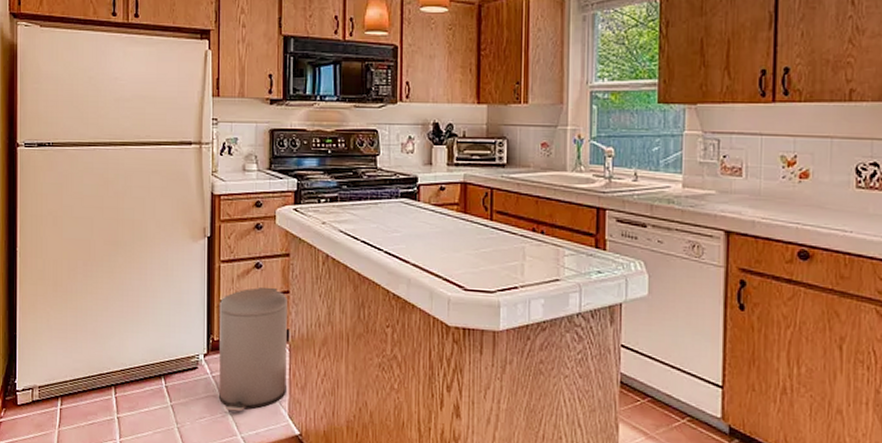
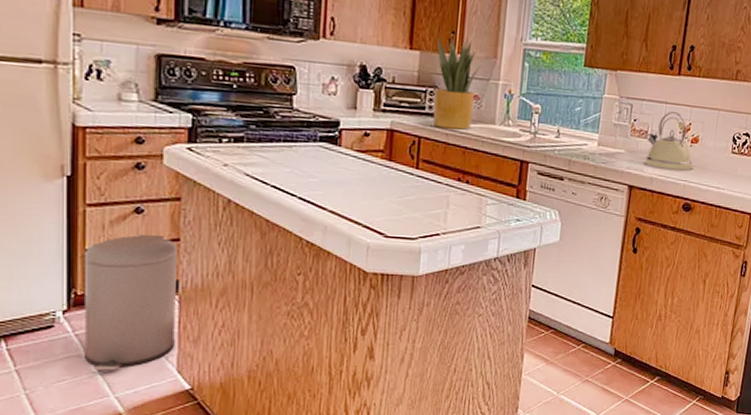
planter: none [503,88,548,179] -> present [433,37,481,130]
kettle: none [741,144,806,213] -> present [644,112,693,172]

